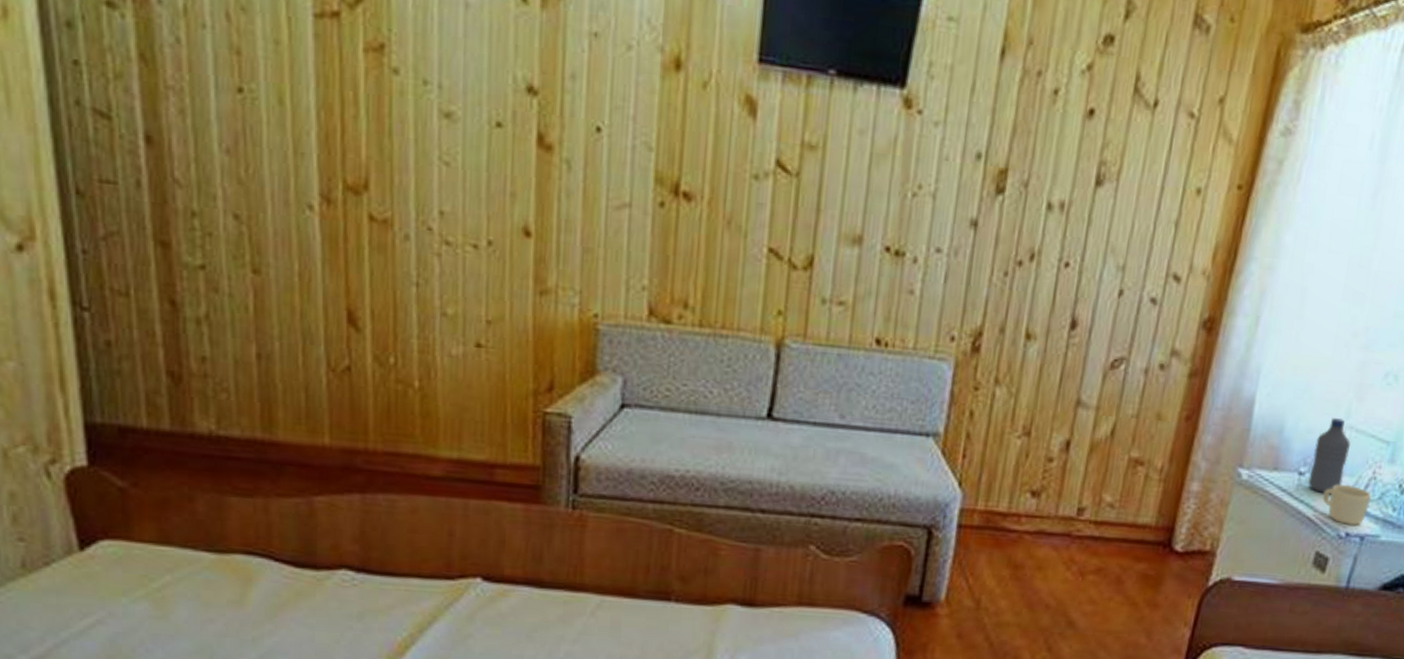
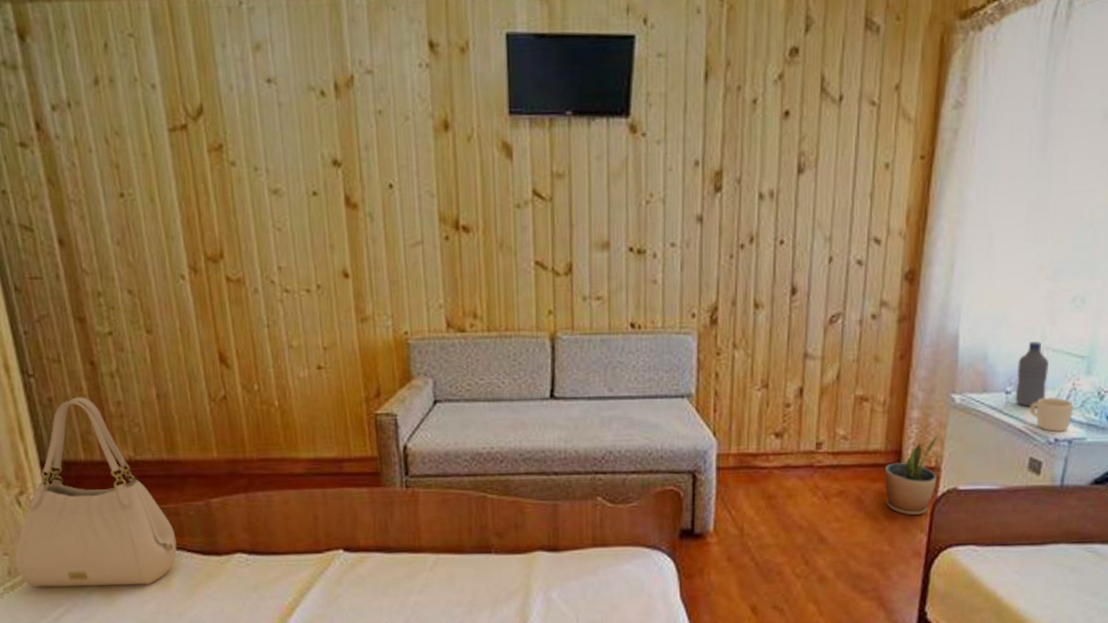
handbag: none [34,344,261,598] -> present [15,397,177,587]
potted plant: none [1149,513,1221,606] -> present [884,434,941,516]

